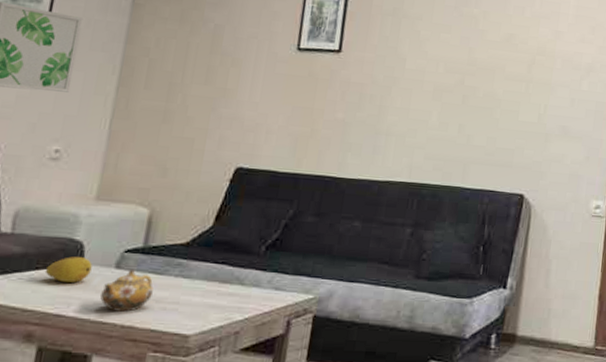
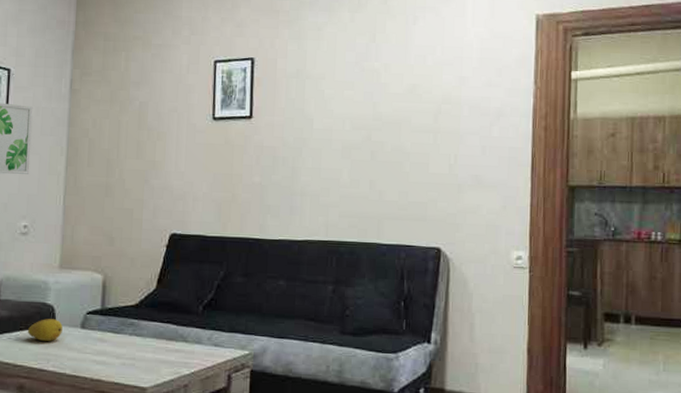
teapot: present [100,269,154,312] -> none [72,328,113,367]

